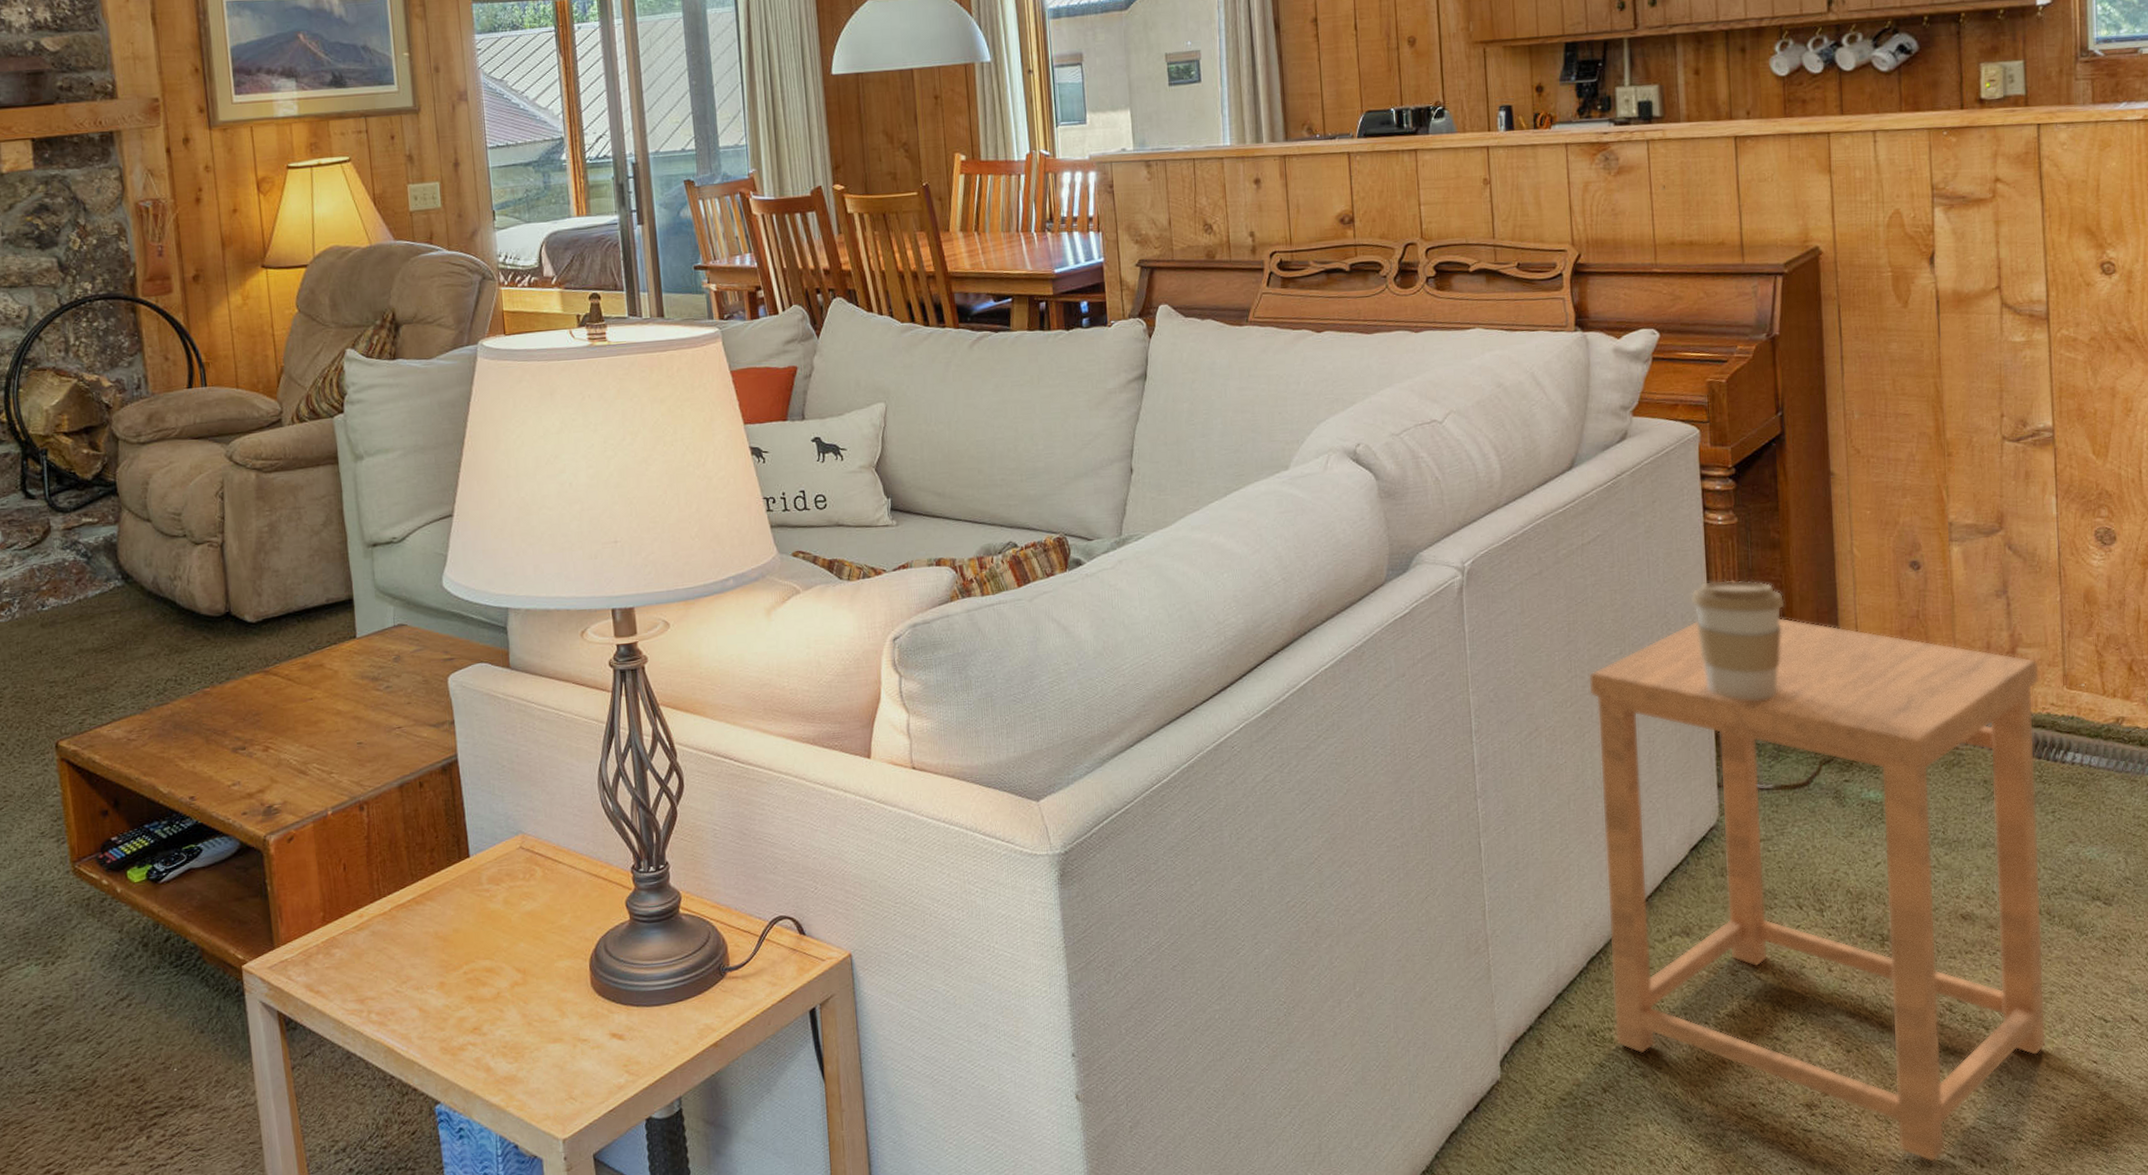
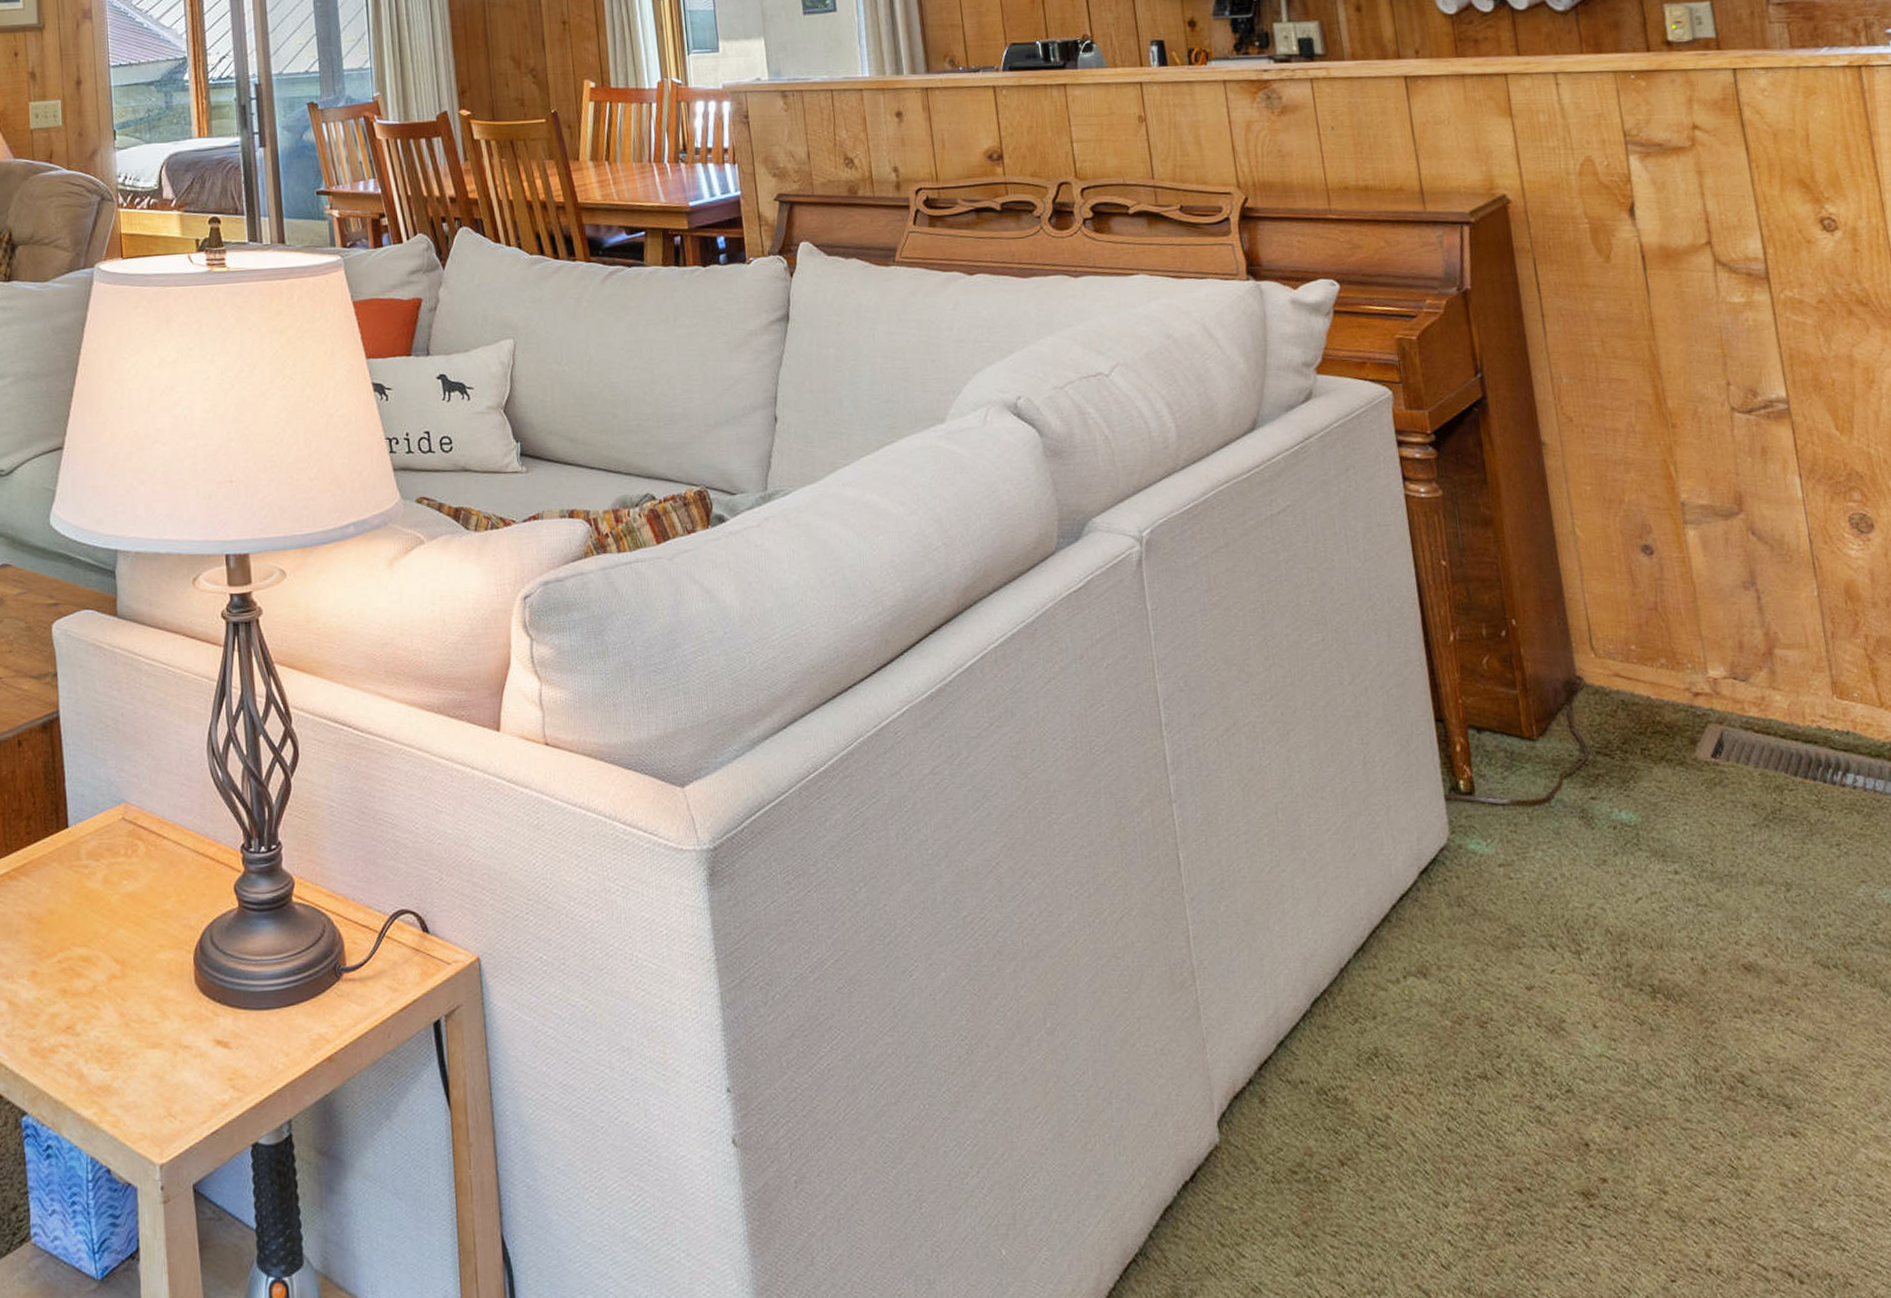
side table: present [1588,618,2046,1162] -> none [1288,605,1862,1274]
coffee cup: present [1690,579,1785,701] -> none [1396,559,1504,700]

